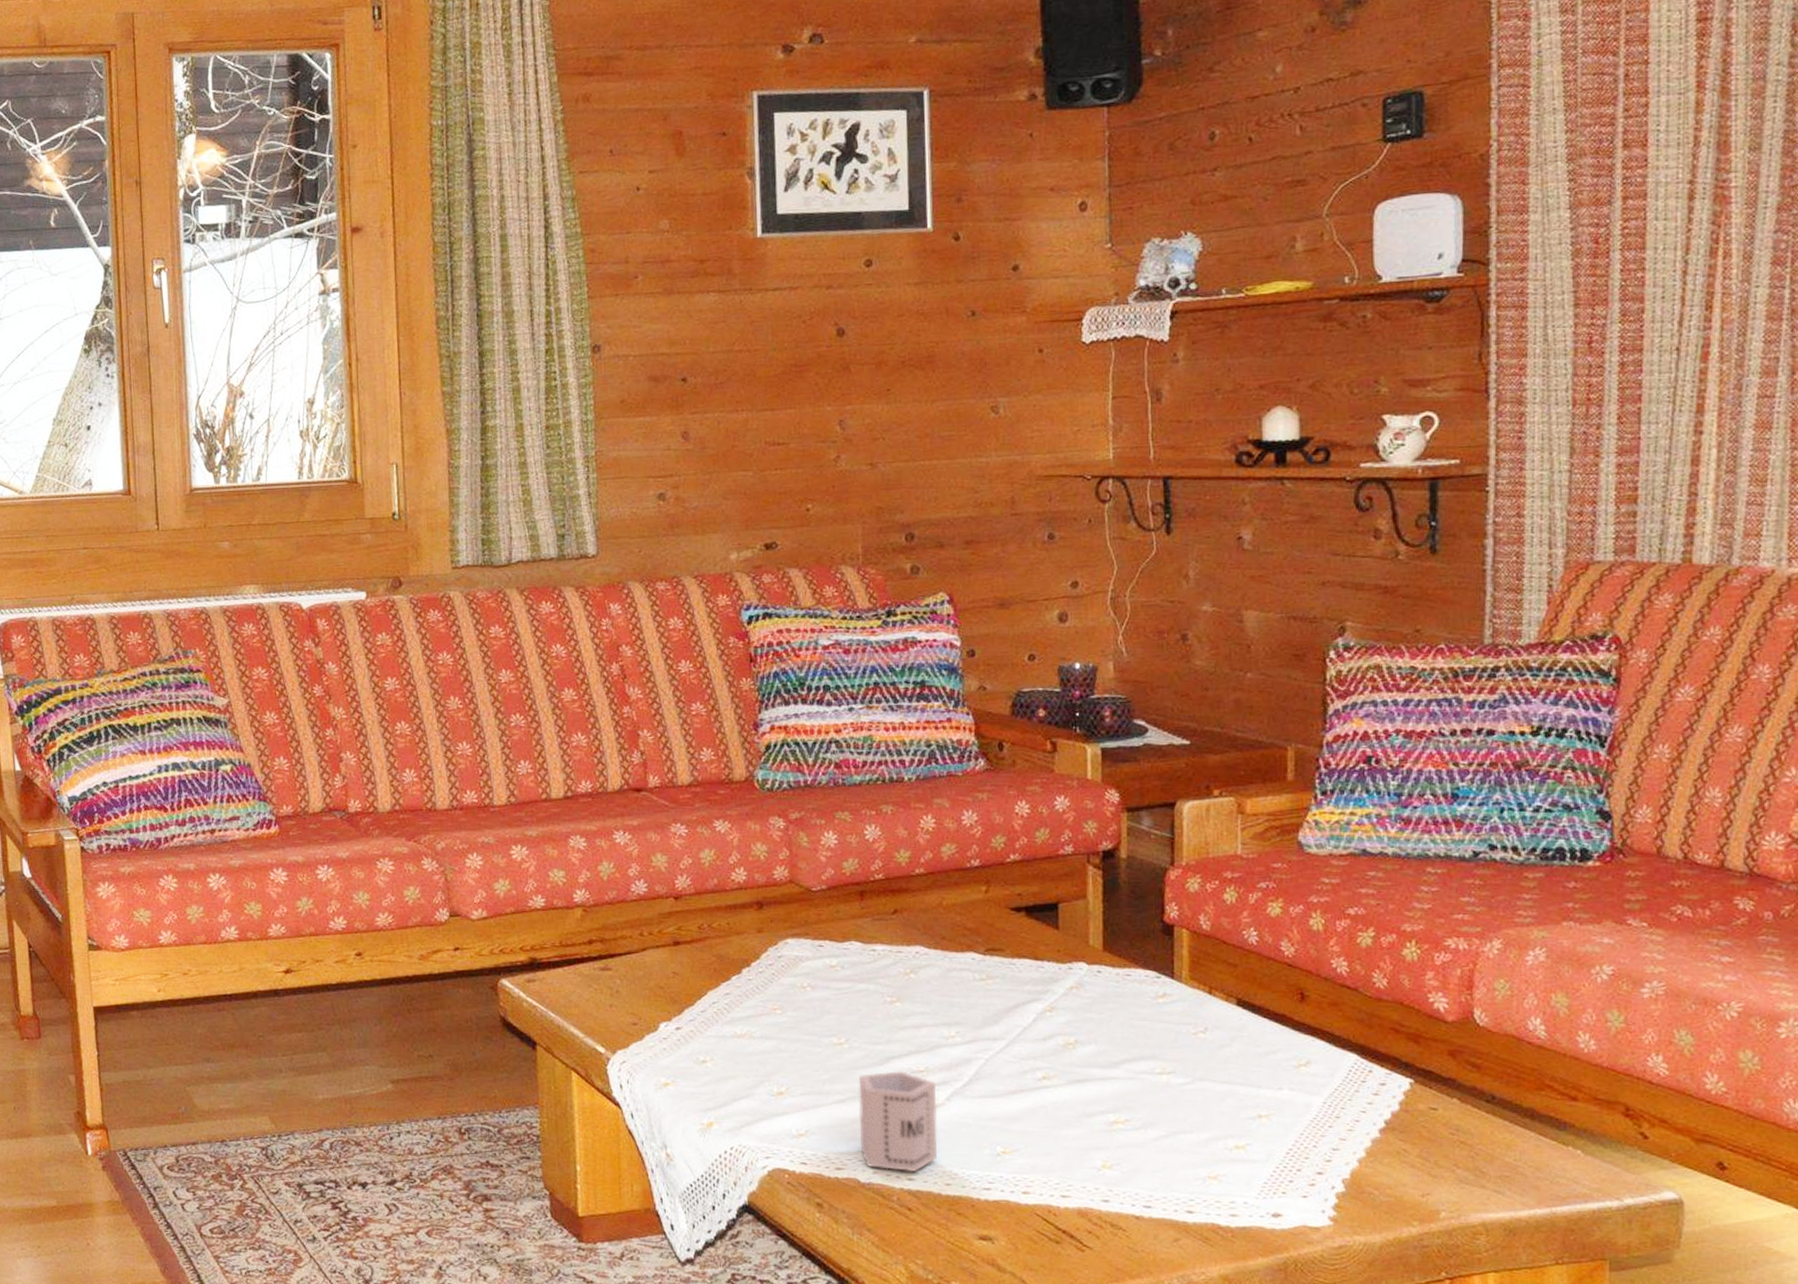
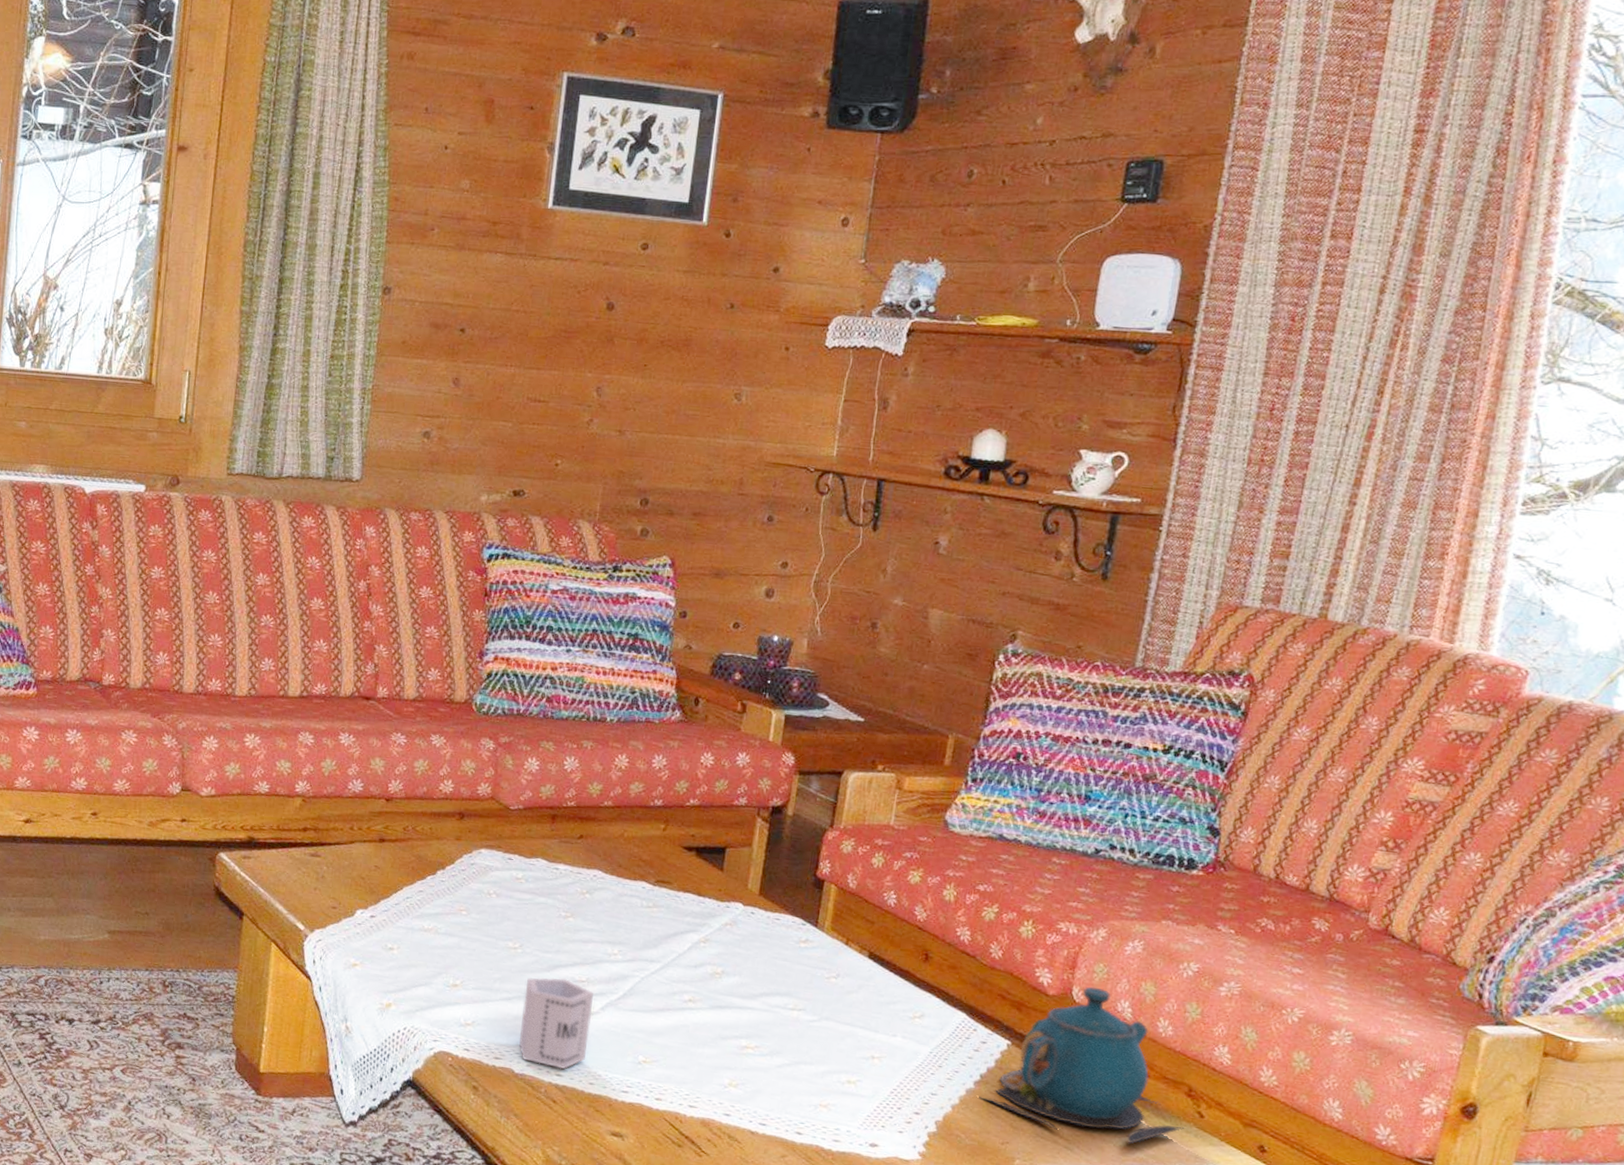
teapot: none [1387,1006,1629,1179] -> present [979,986,1185,1144]

